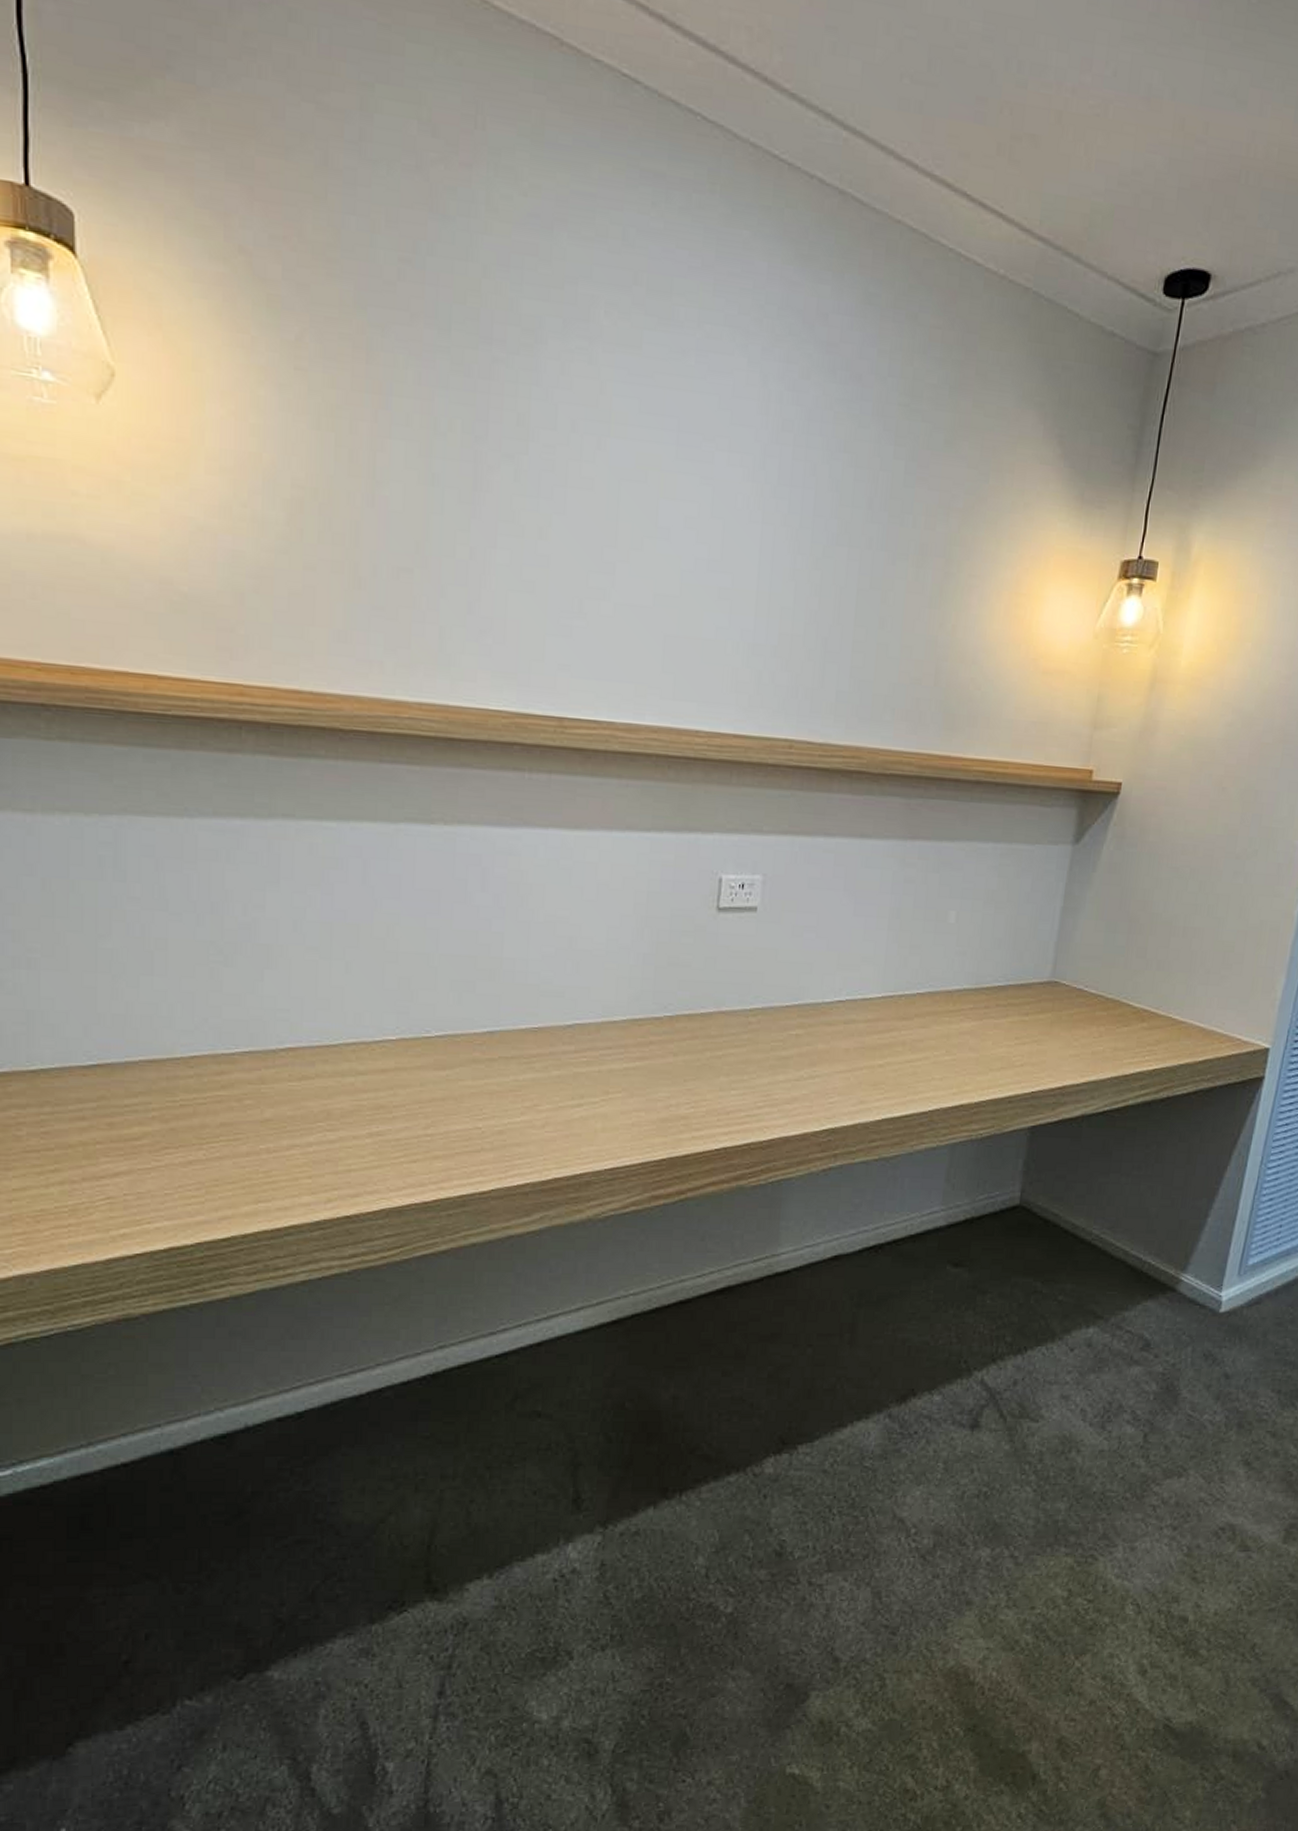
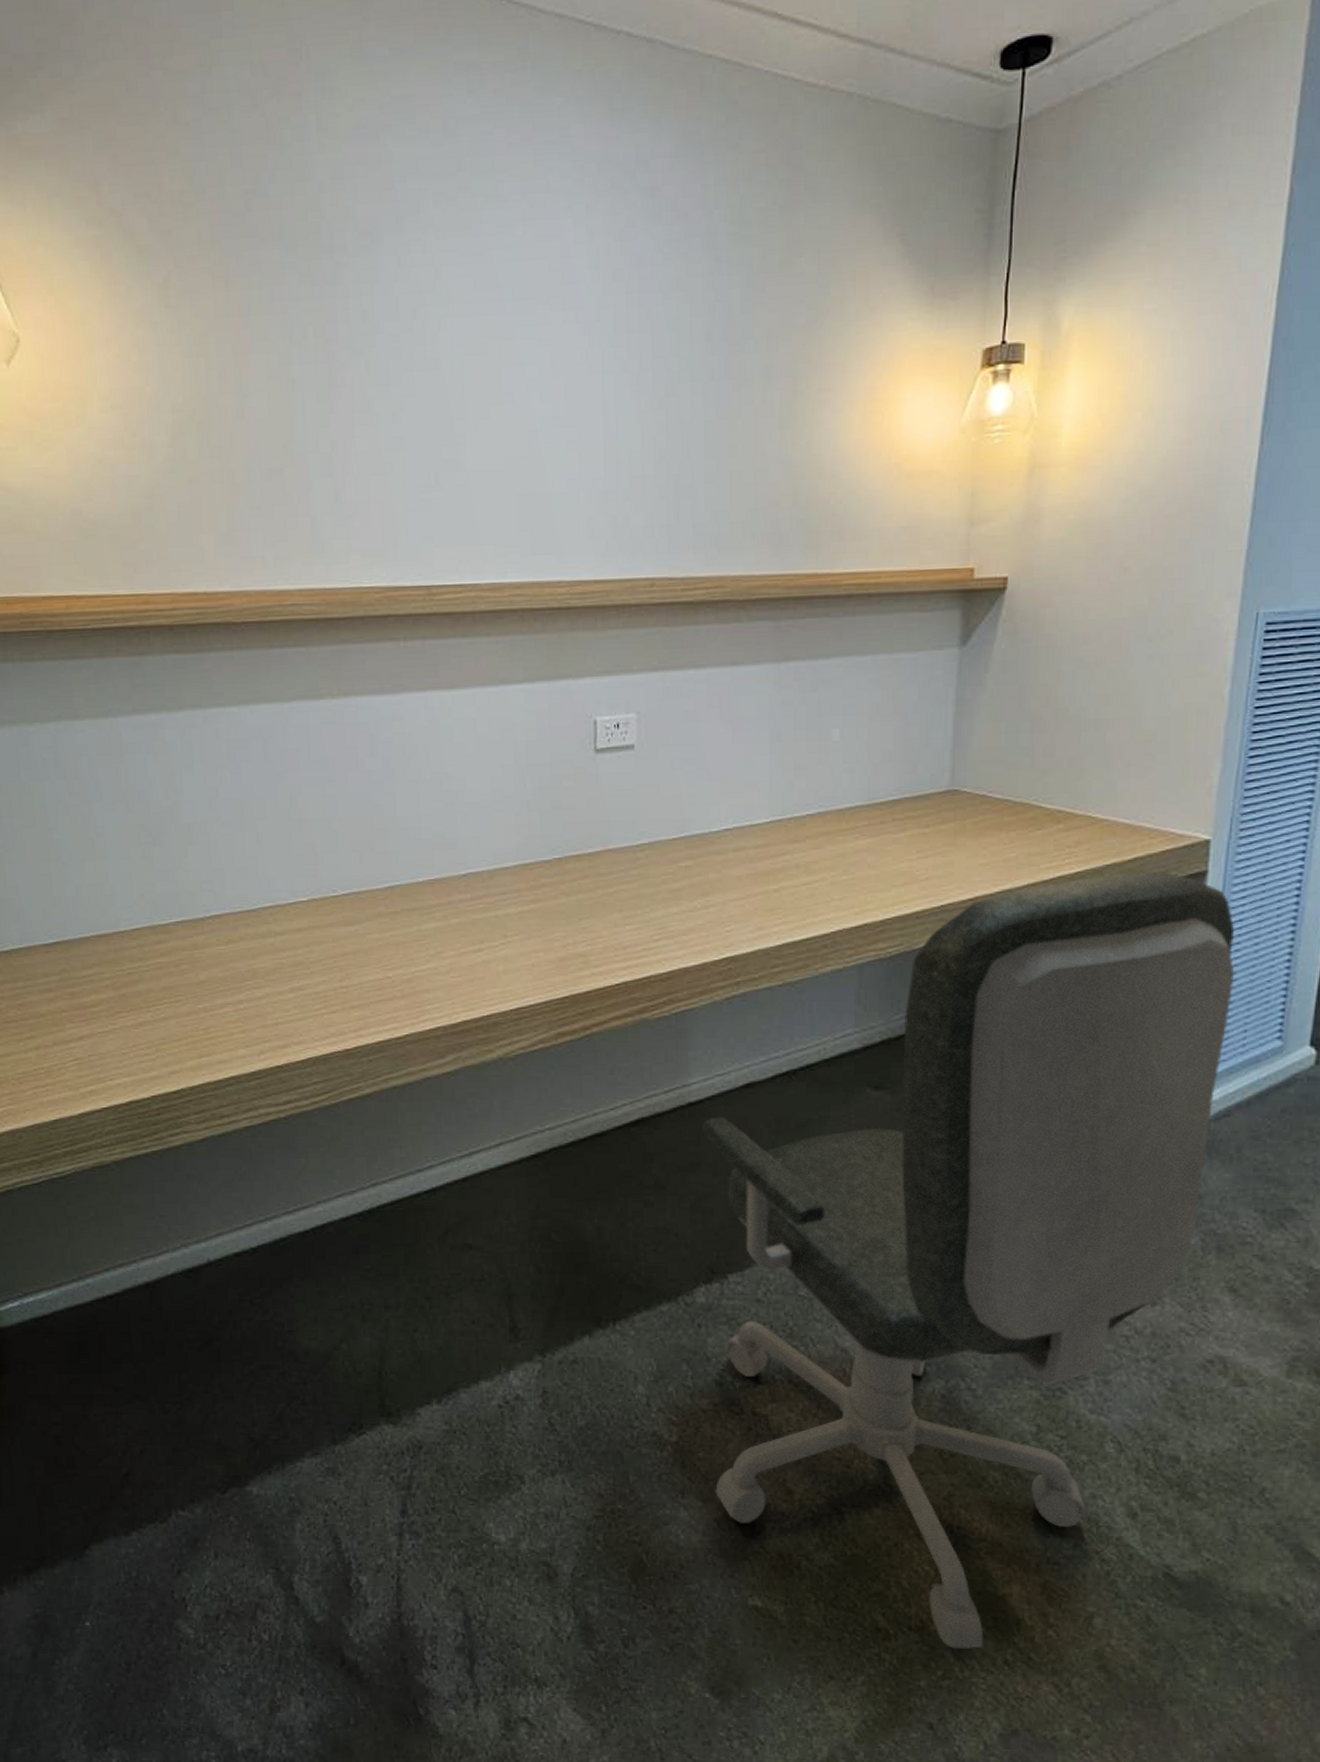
office chair: none [764,1073,1282,1805] -> present [702,872,1235,1649]

